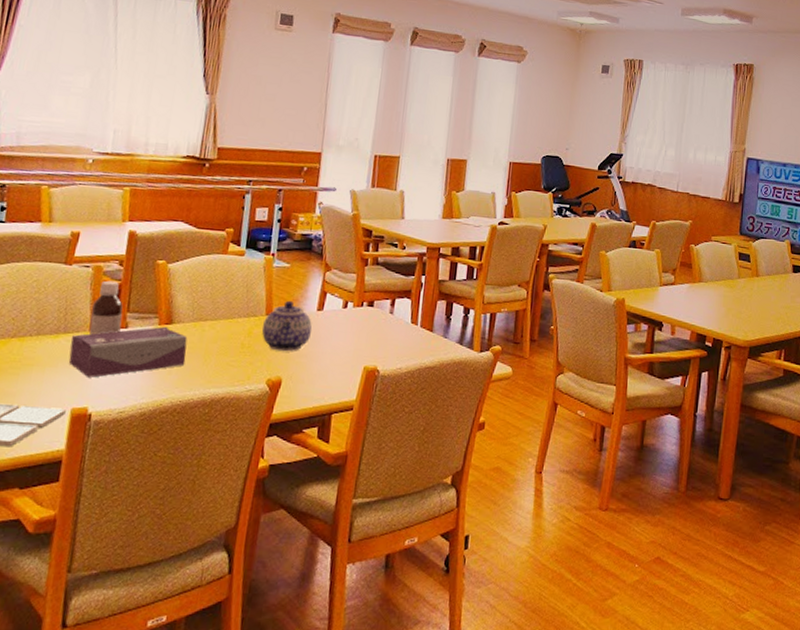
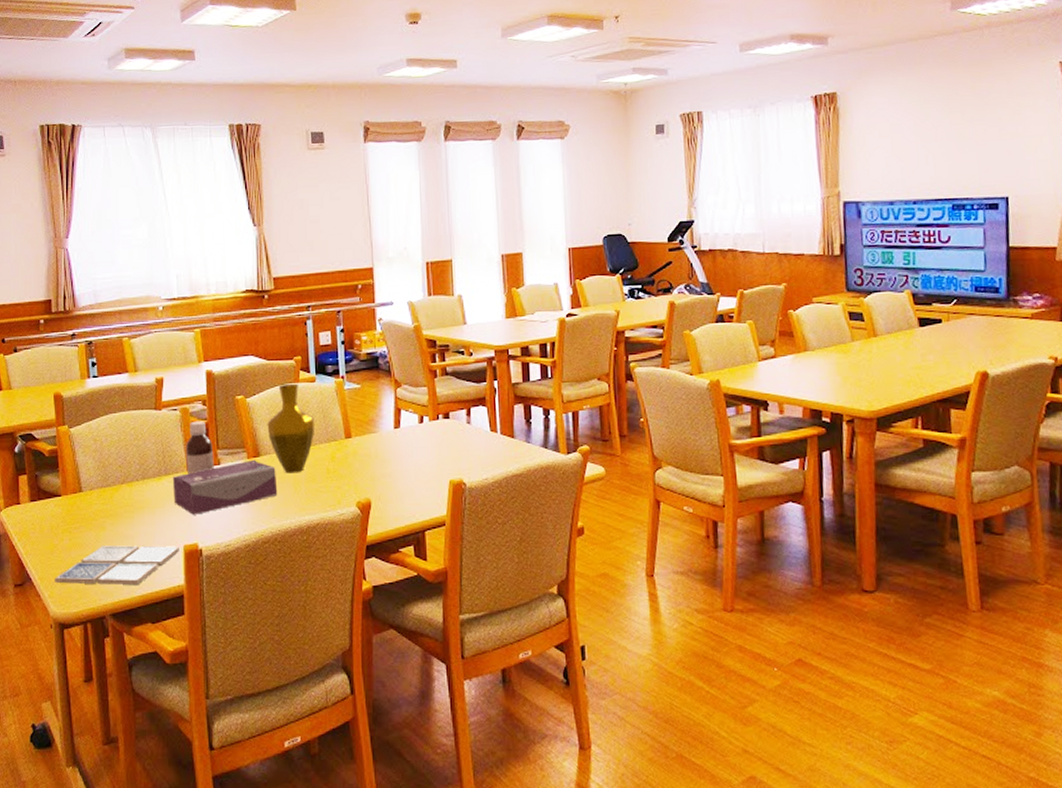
vase: none [185,254,237,345] -> present [267,383,314,474]
teapot: present [262,300,313,352] -> none [343,421,393,473]

